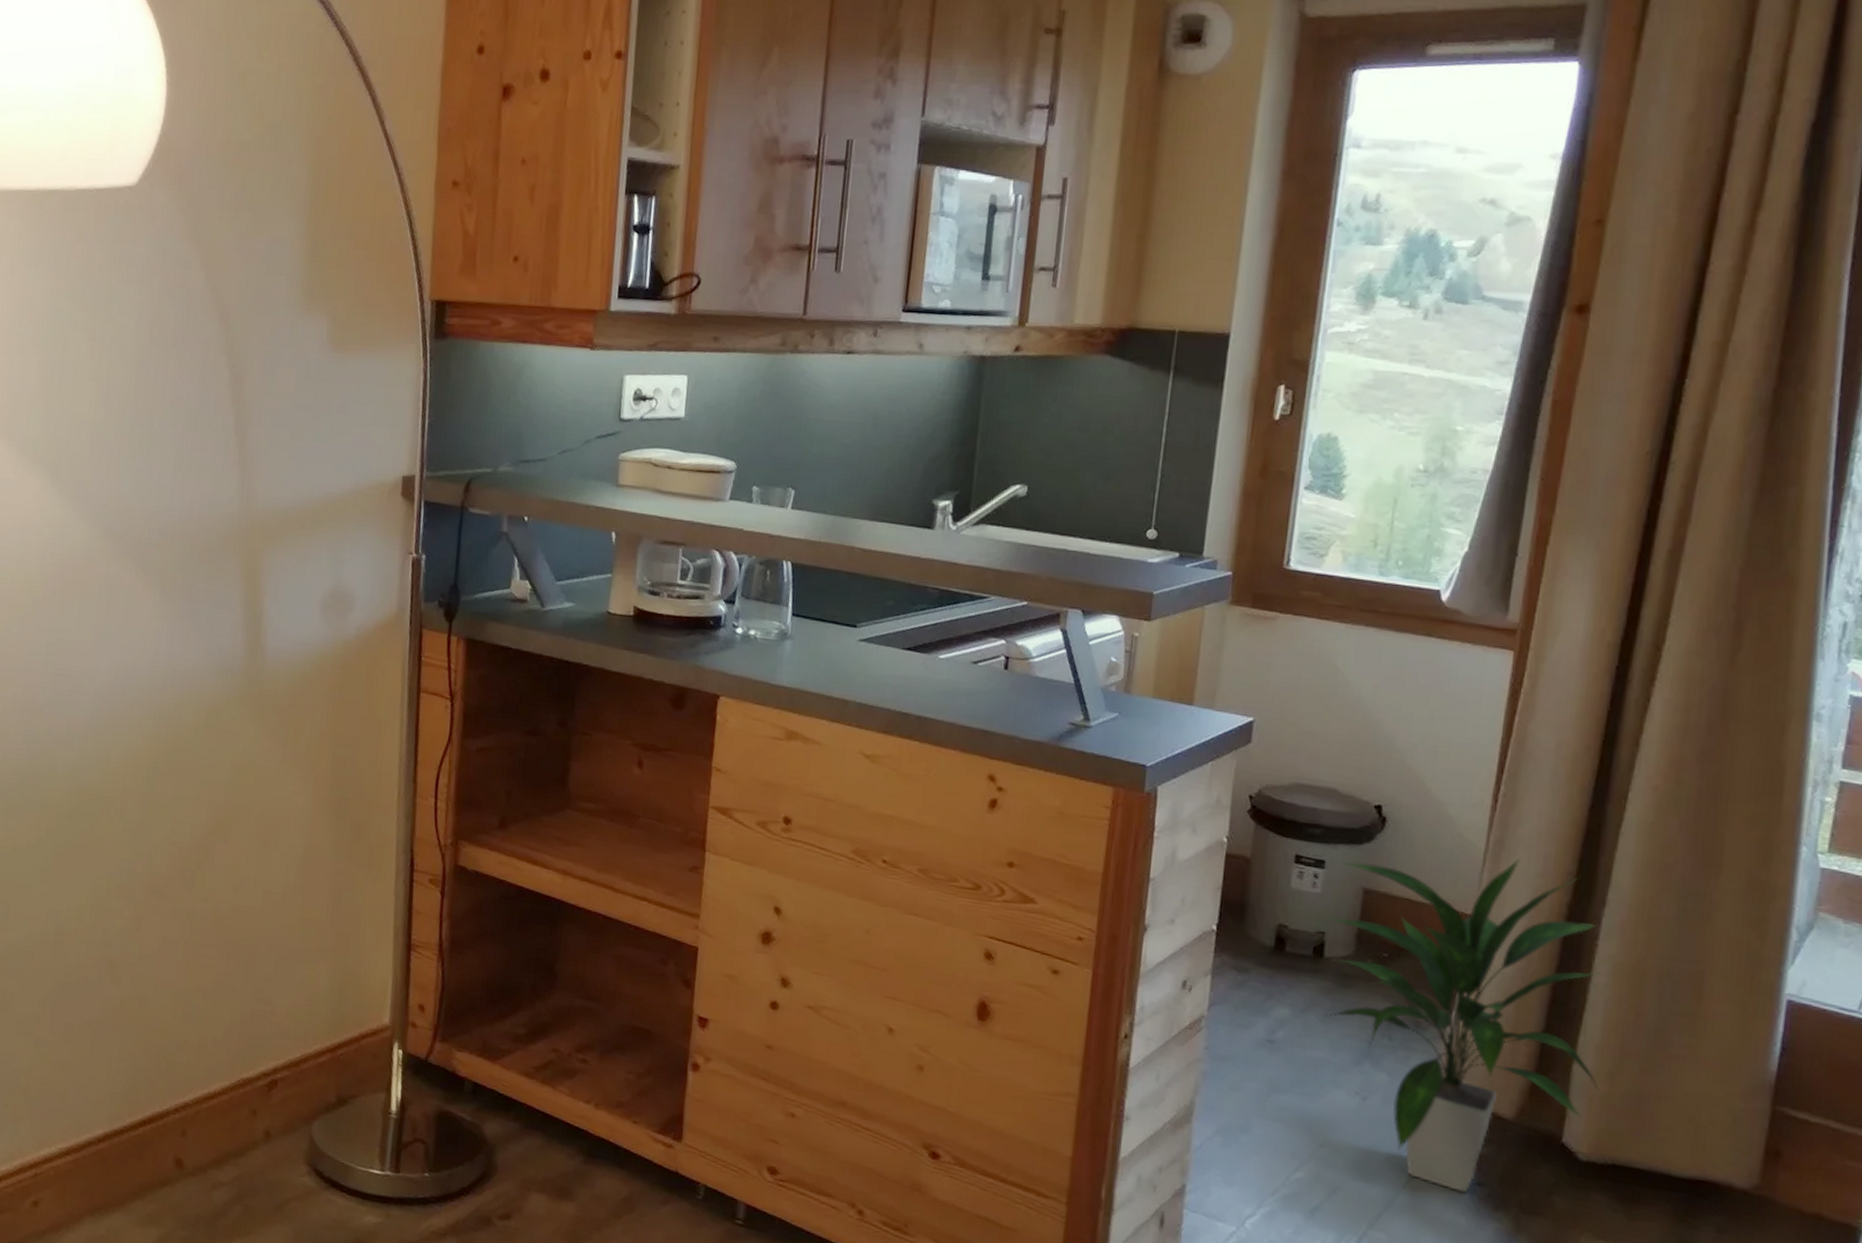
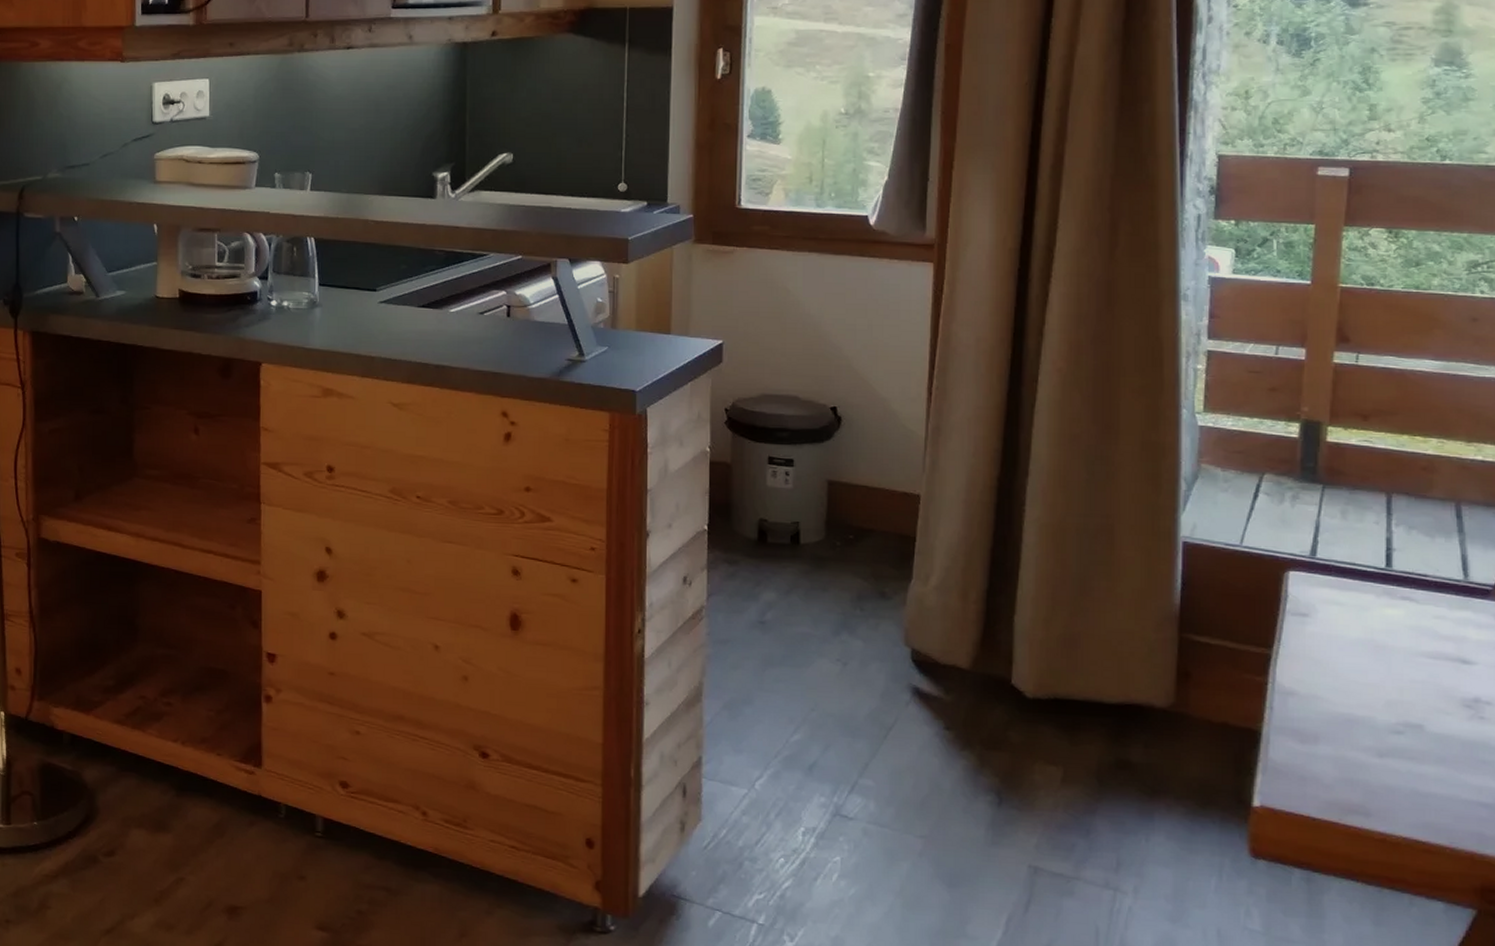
indoor plant: present [1323,858,1601,1193] -> none [796,441,1040,737]

